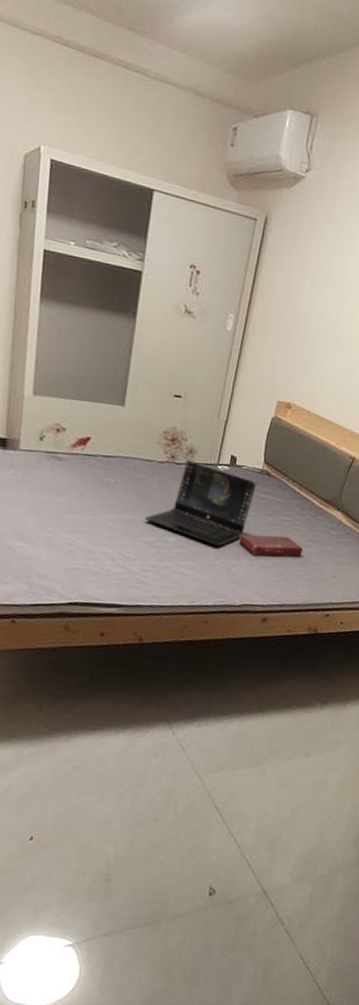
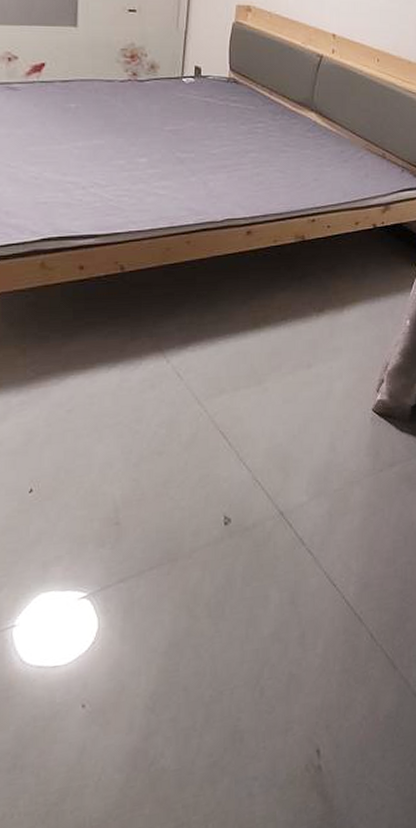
laptop: present [144,460,258,546] -> none [112,76,226,162]
book: present [239,534,304,557] -> none [213,144,281,168]

